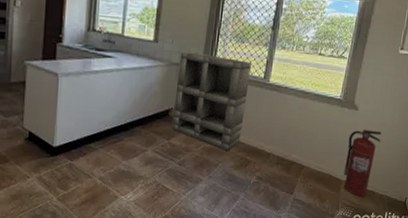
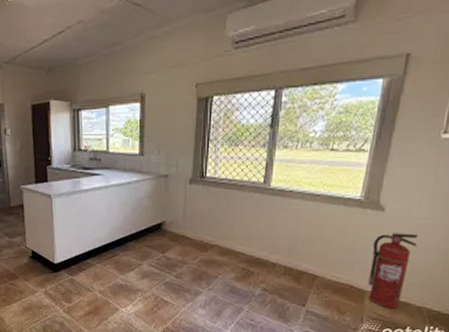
shelving unit: present [171,52,252,152] -> none [165,162,249,263]

